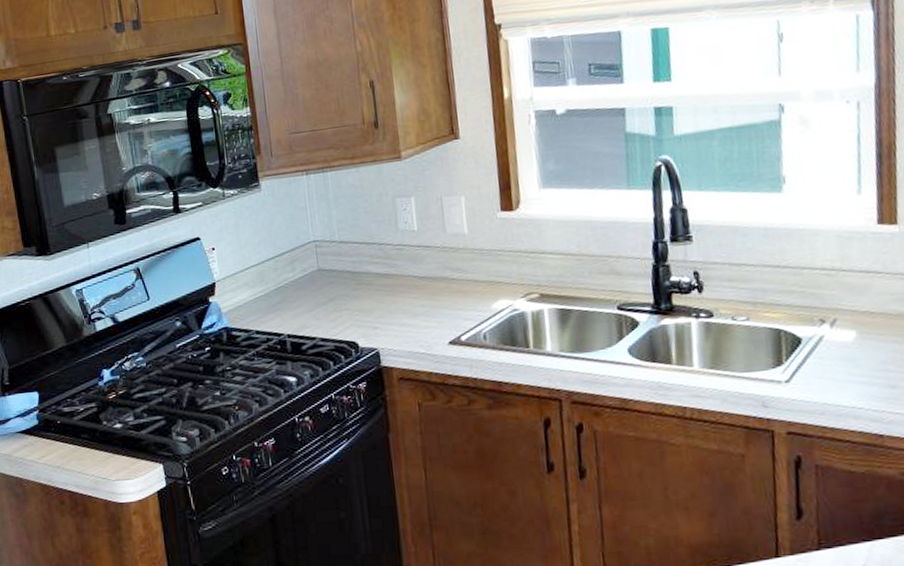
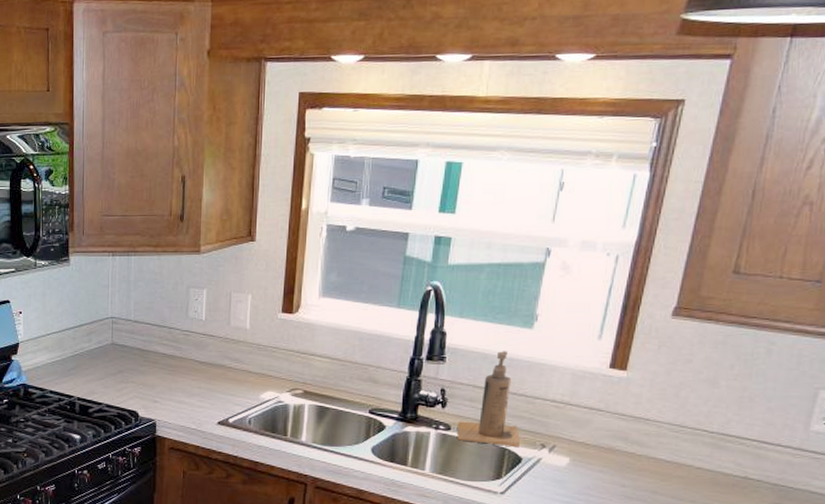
soap dispenser: none [720,220,795,328] -> present [457,351,520,448]

